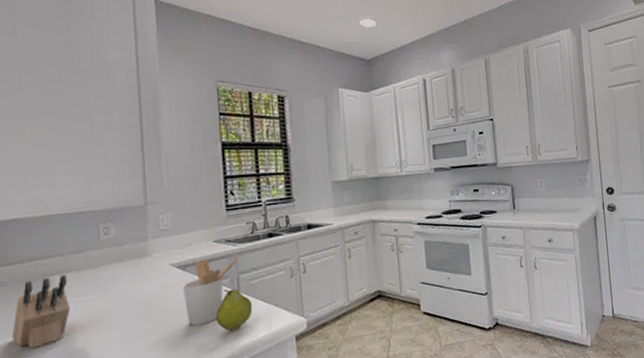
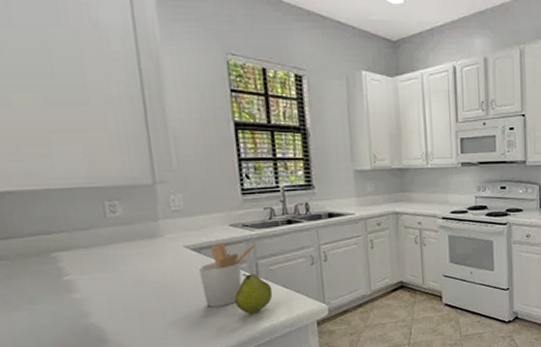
knife block: present [11,275,71,349] -> none [19,252,81,323]

